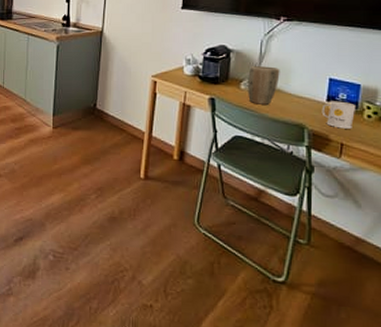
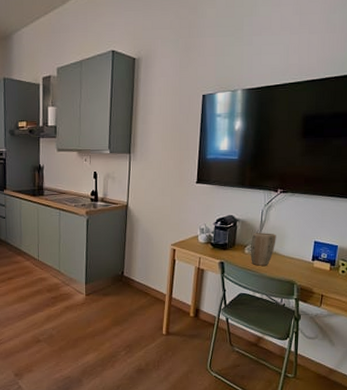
mug: present [321,101,357,129] -> none [308,260,334,283]

